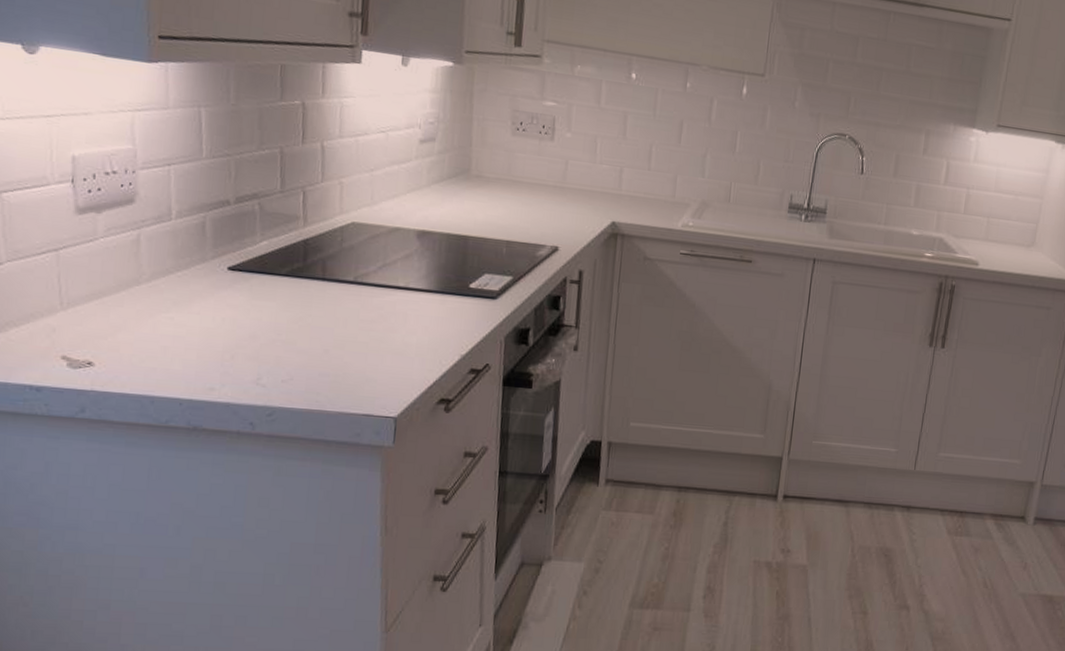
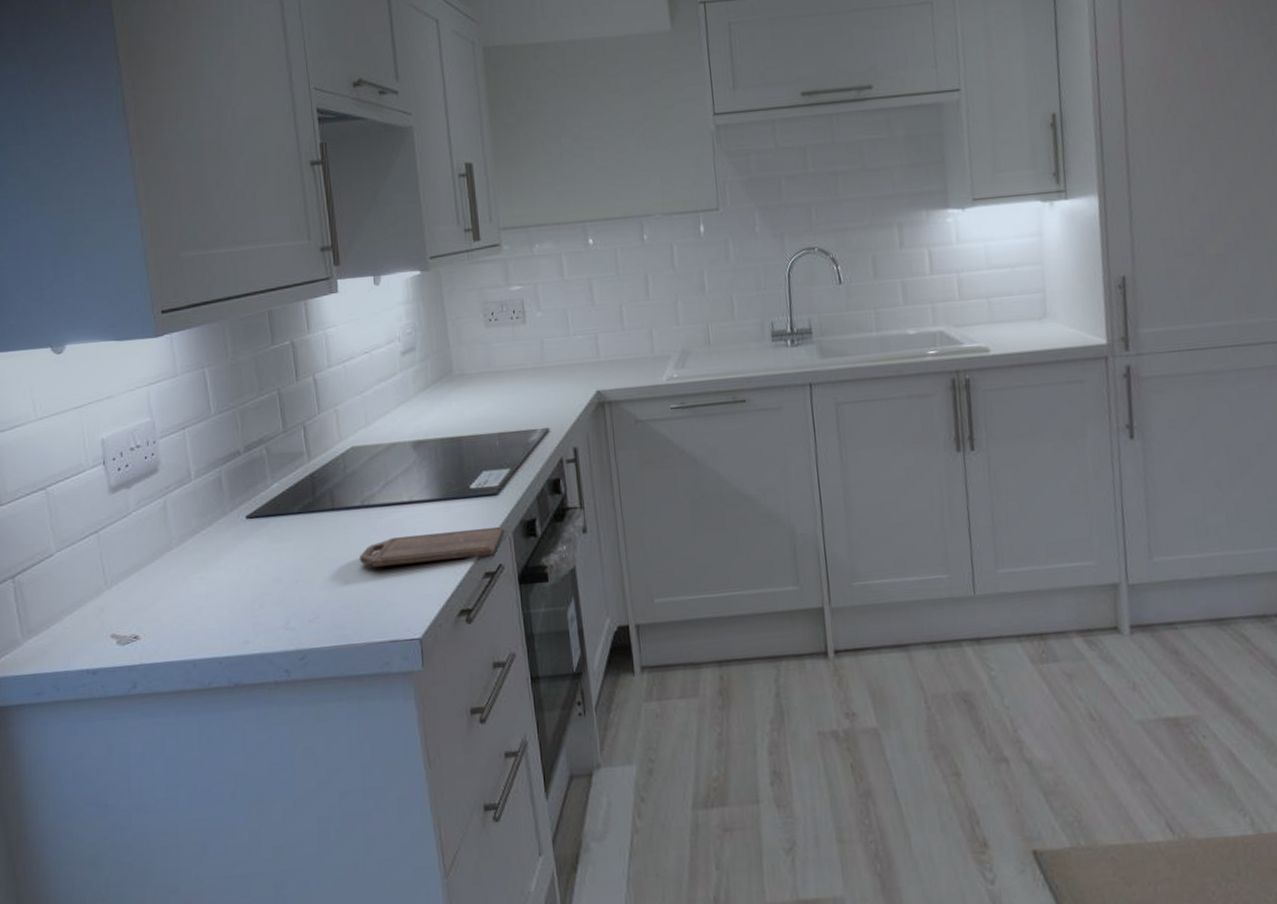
cutting board: none [344,318,496,354] -> present [360,526,503,567]

